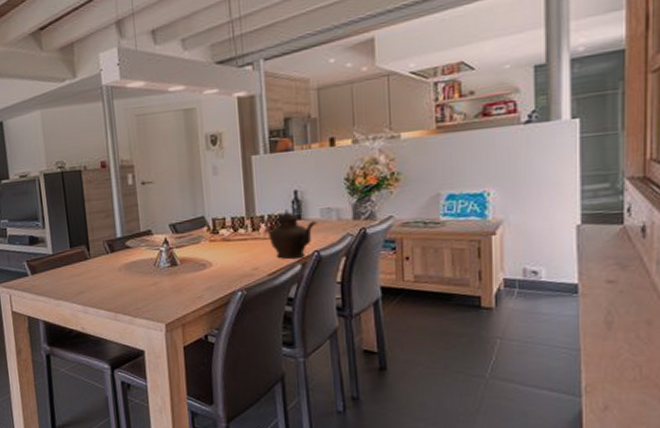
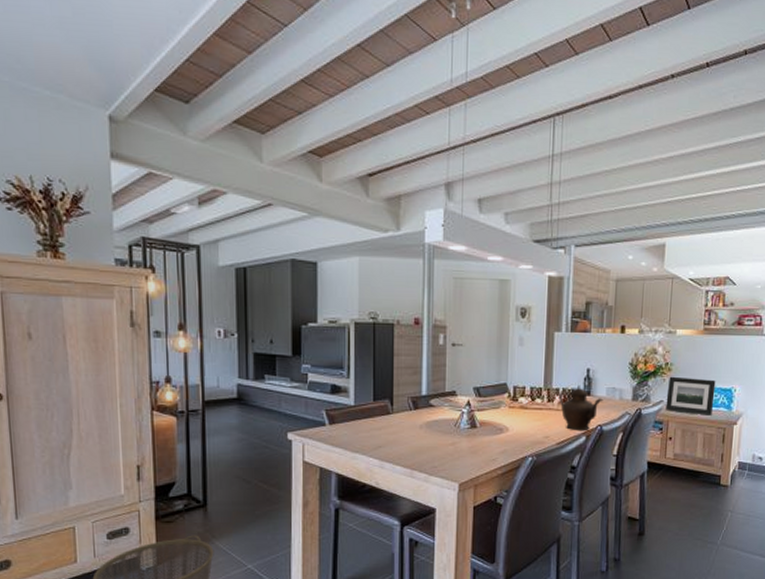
picture frame: none [396,185,461,228] -> present [665,376,716,416]

